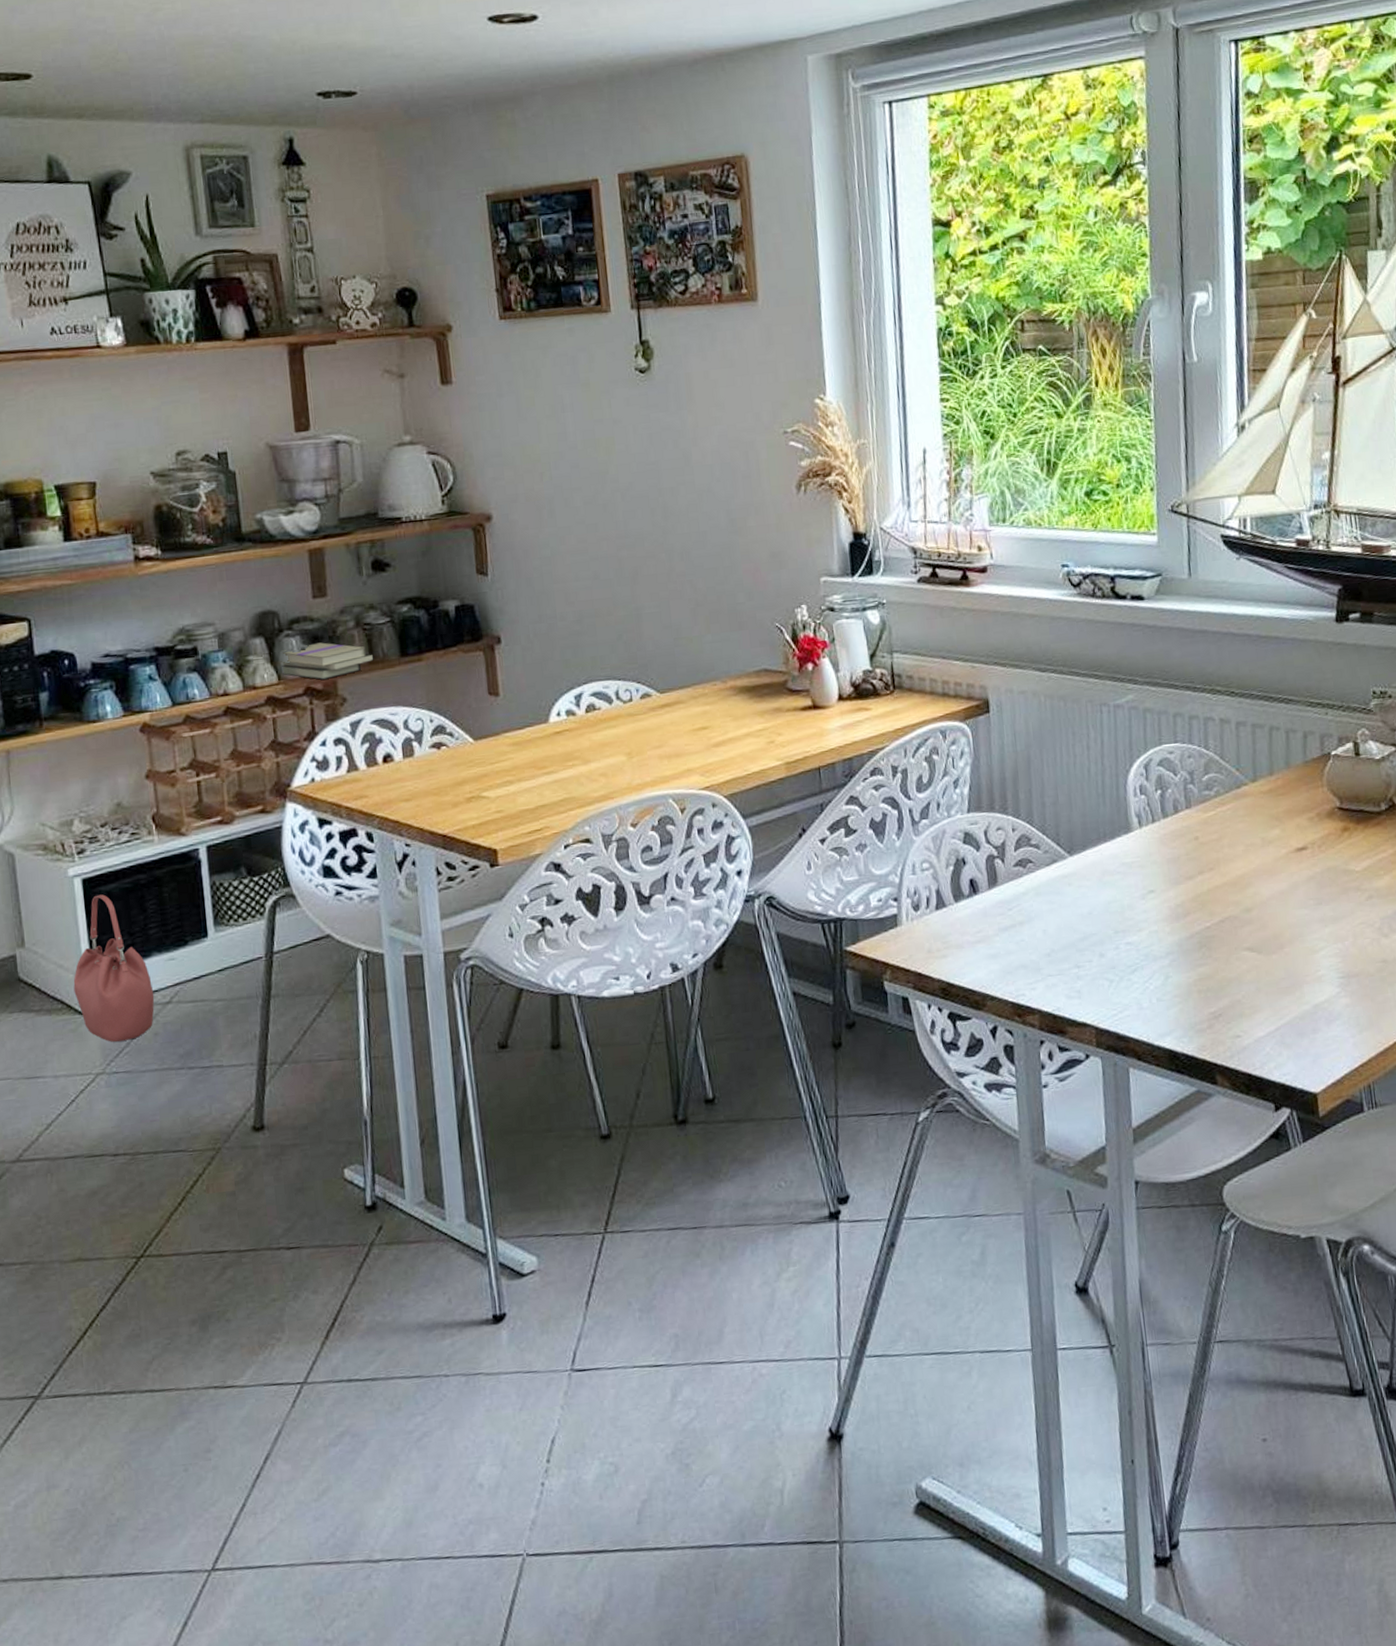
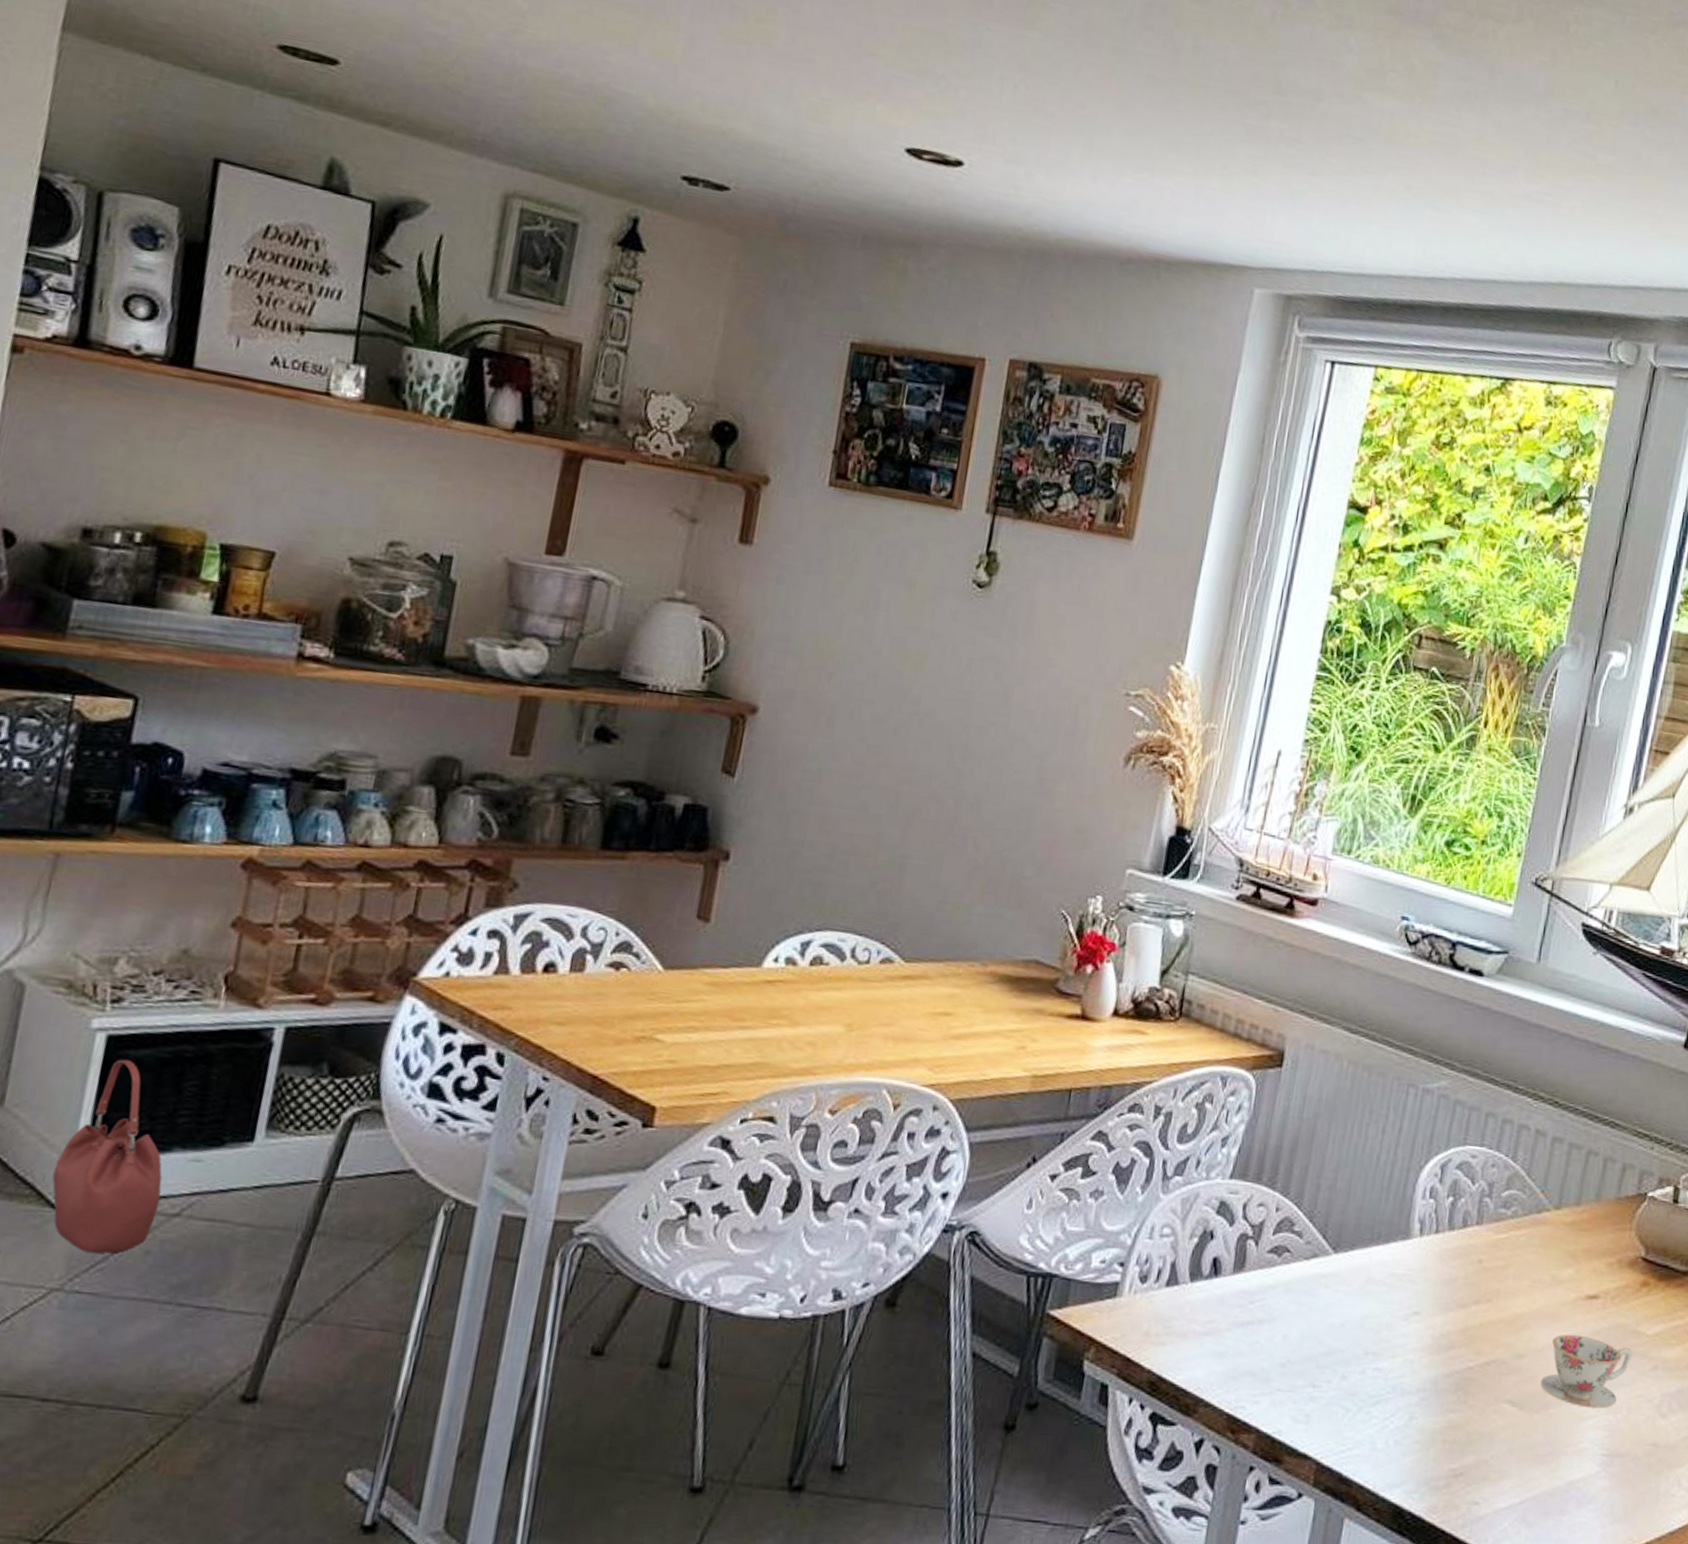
books: present [281,642,374,680] -> none [446,808,568,856]
teacup: none [1271,882,1348,942] -> present [1540,1334,1633,1409]

